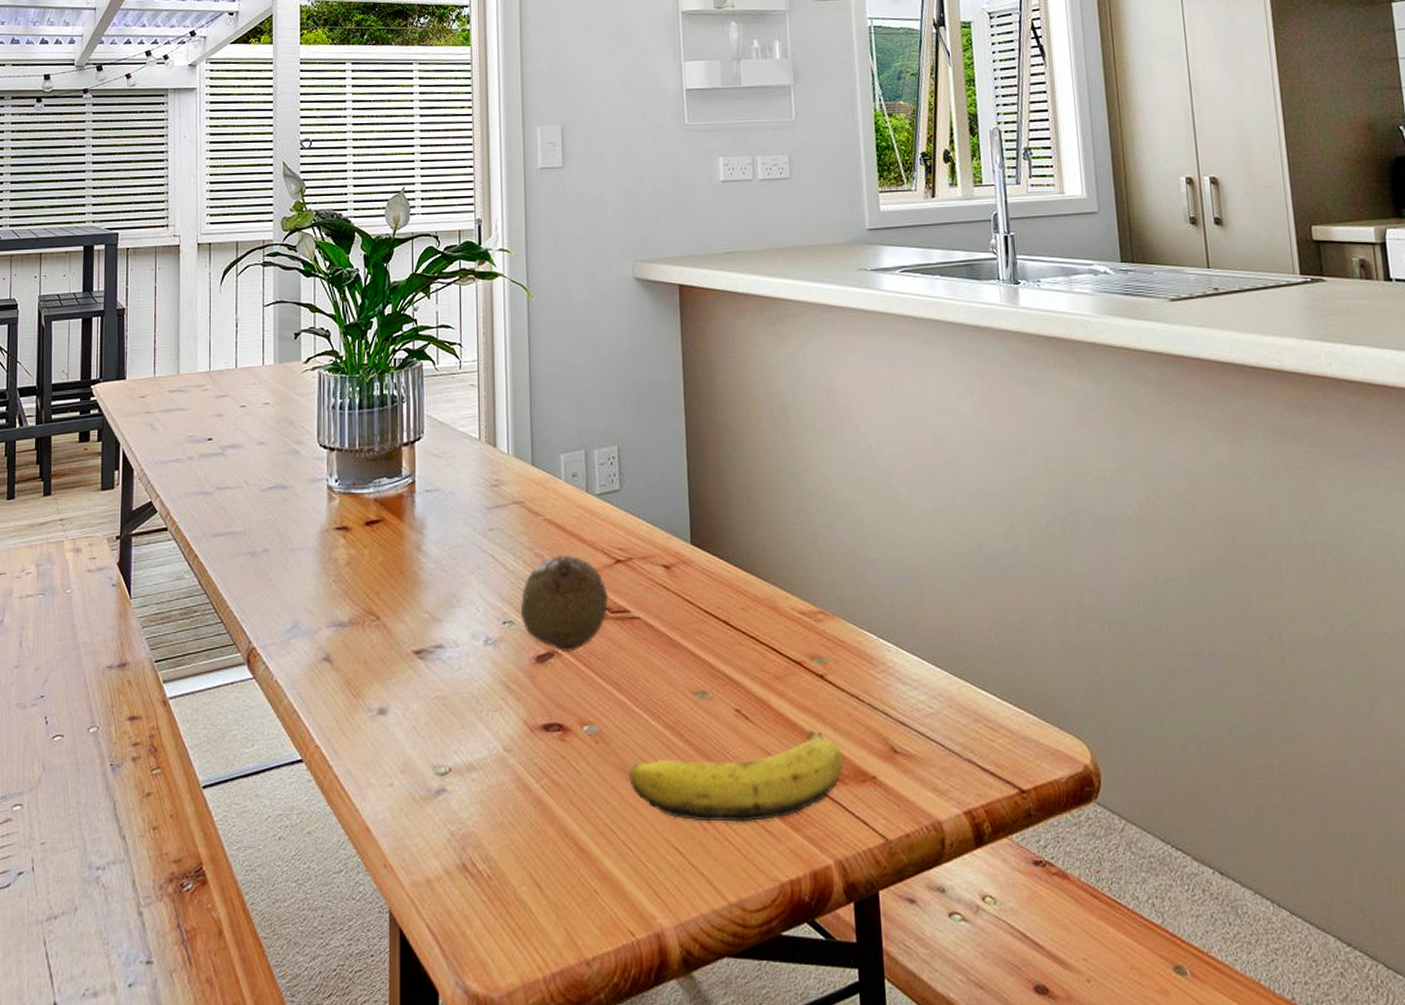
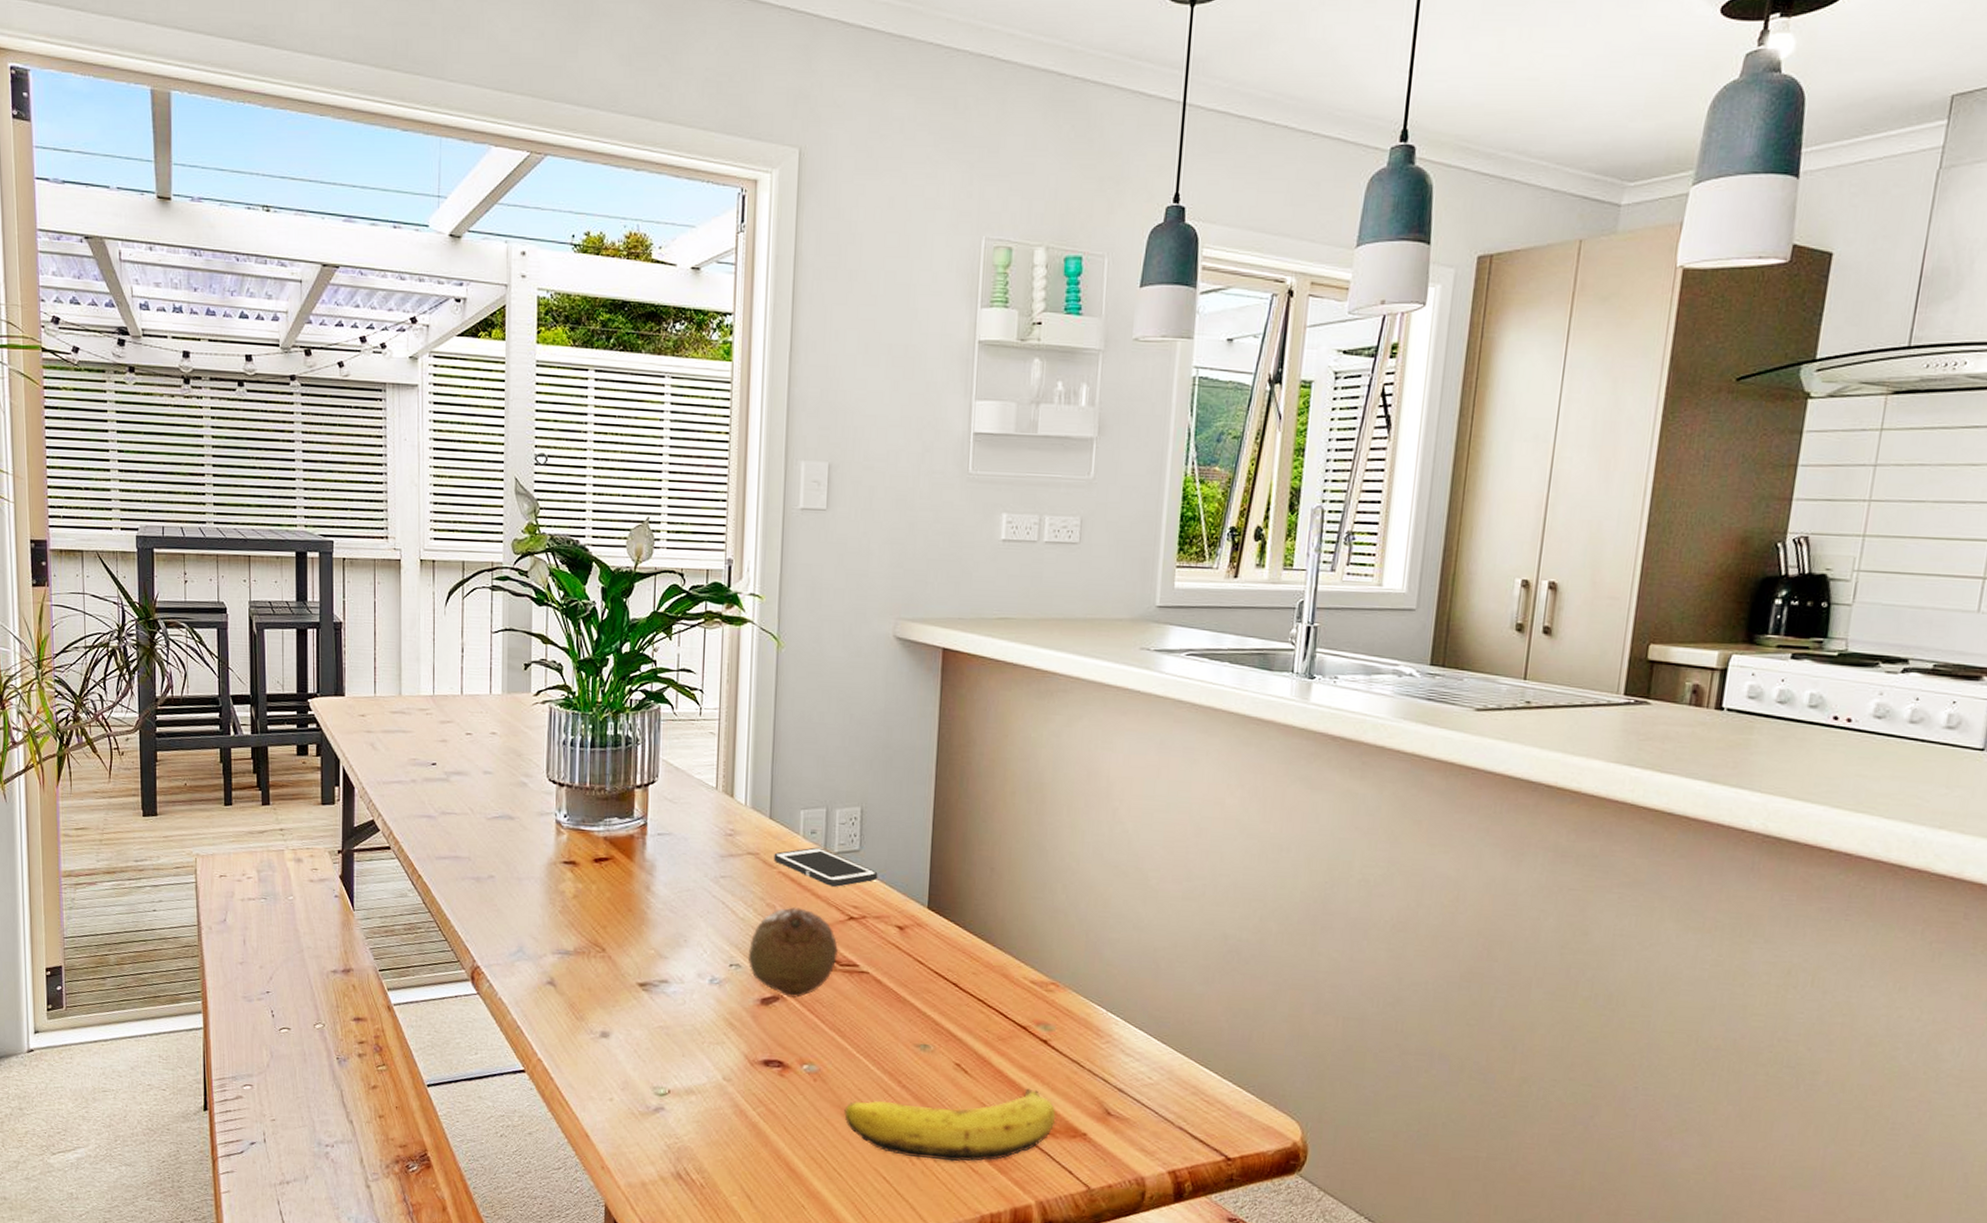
cell phone: none [538,490,640,529] -> present [773,847,878,887]

